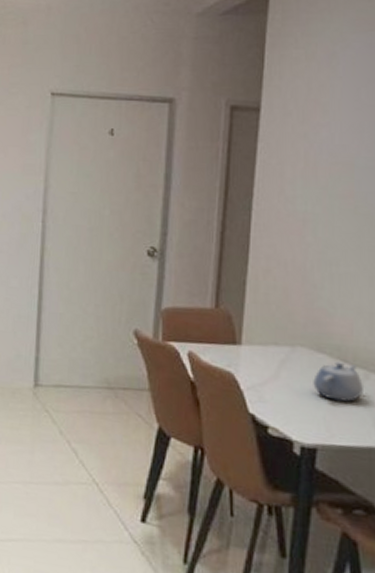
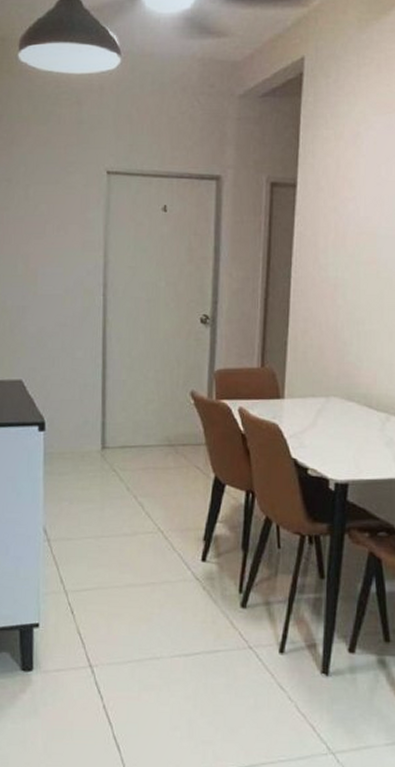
teapot: present [313,361,365,403] -> none [344,408,386,443]

